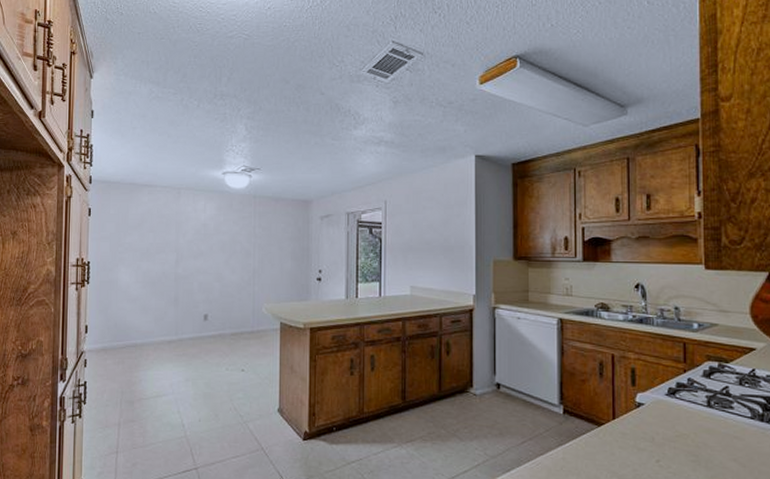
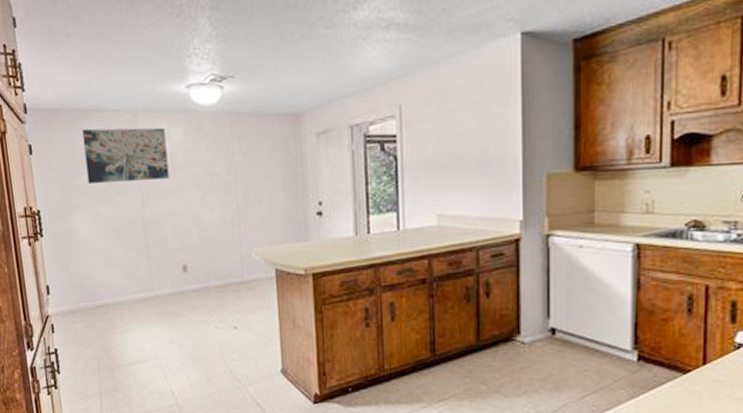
wall art: none [134,199,202,243] -> present [82,127,169,183]

